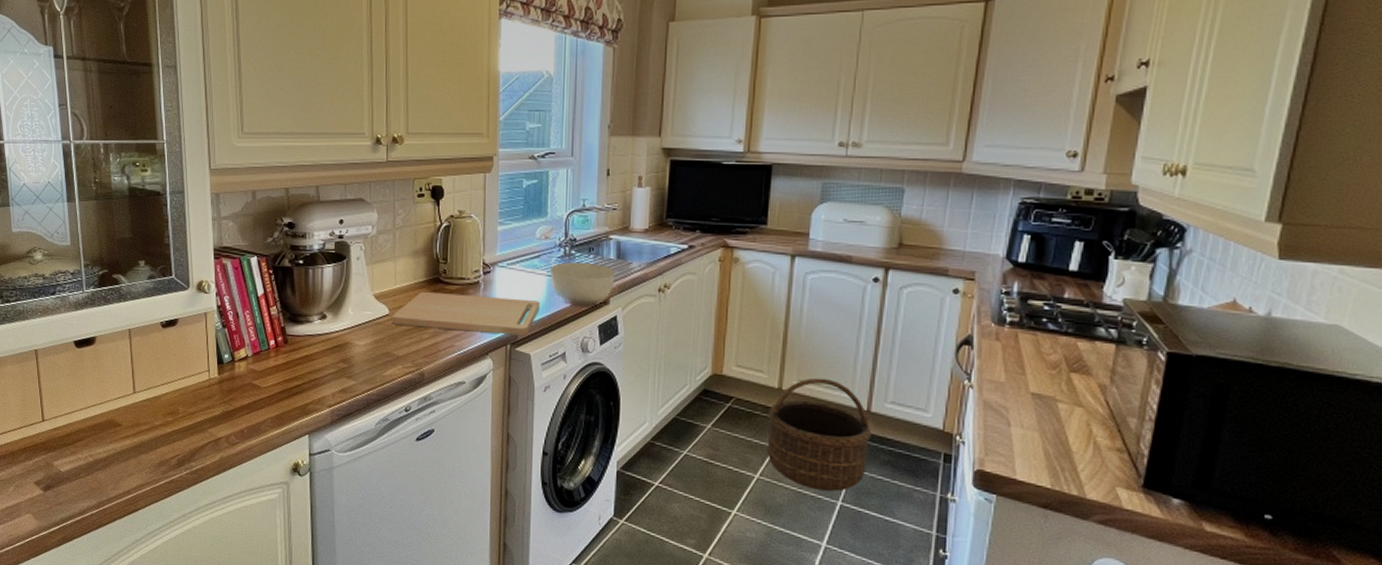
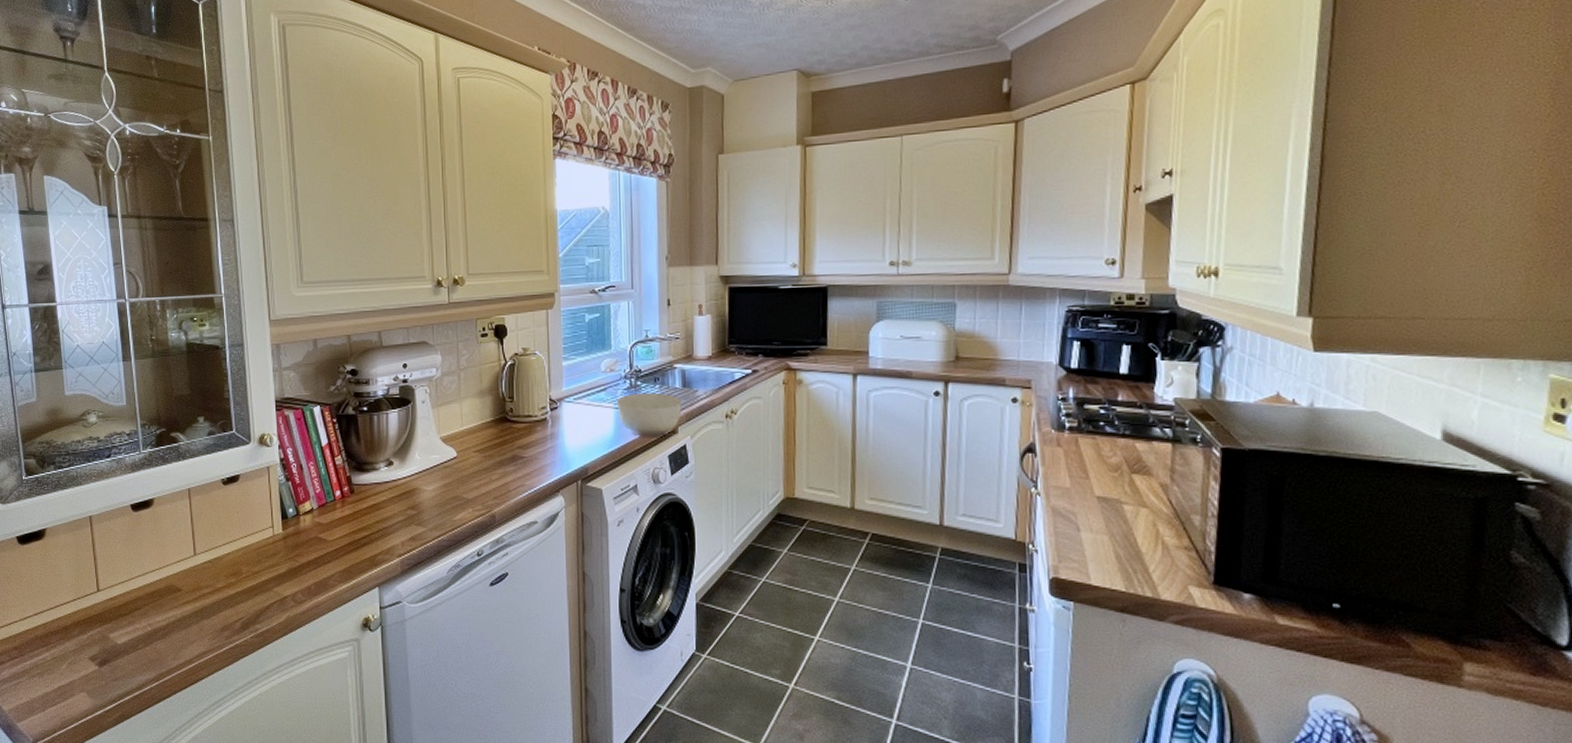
cutting board: present [392,291,540,336] -> none [460,431,609,471]
basket: present [767,378,871,492] -> none [843,495,946,609]

